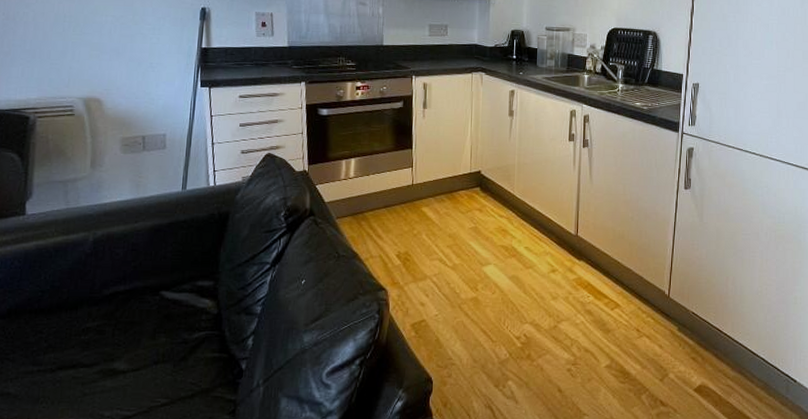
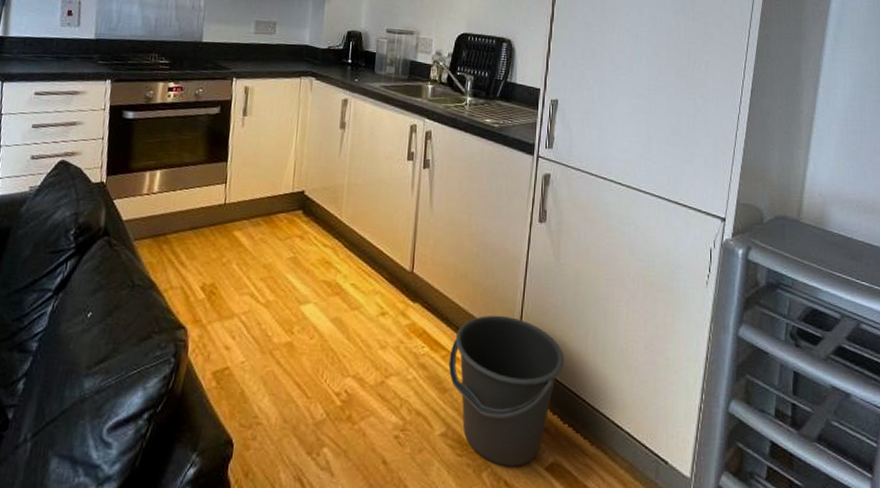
bucket: none [610,268,709,389] -> present [448,315,565,466]

